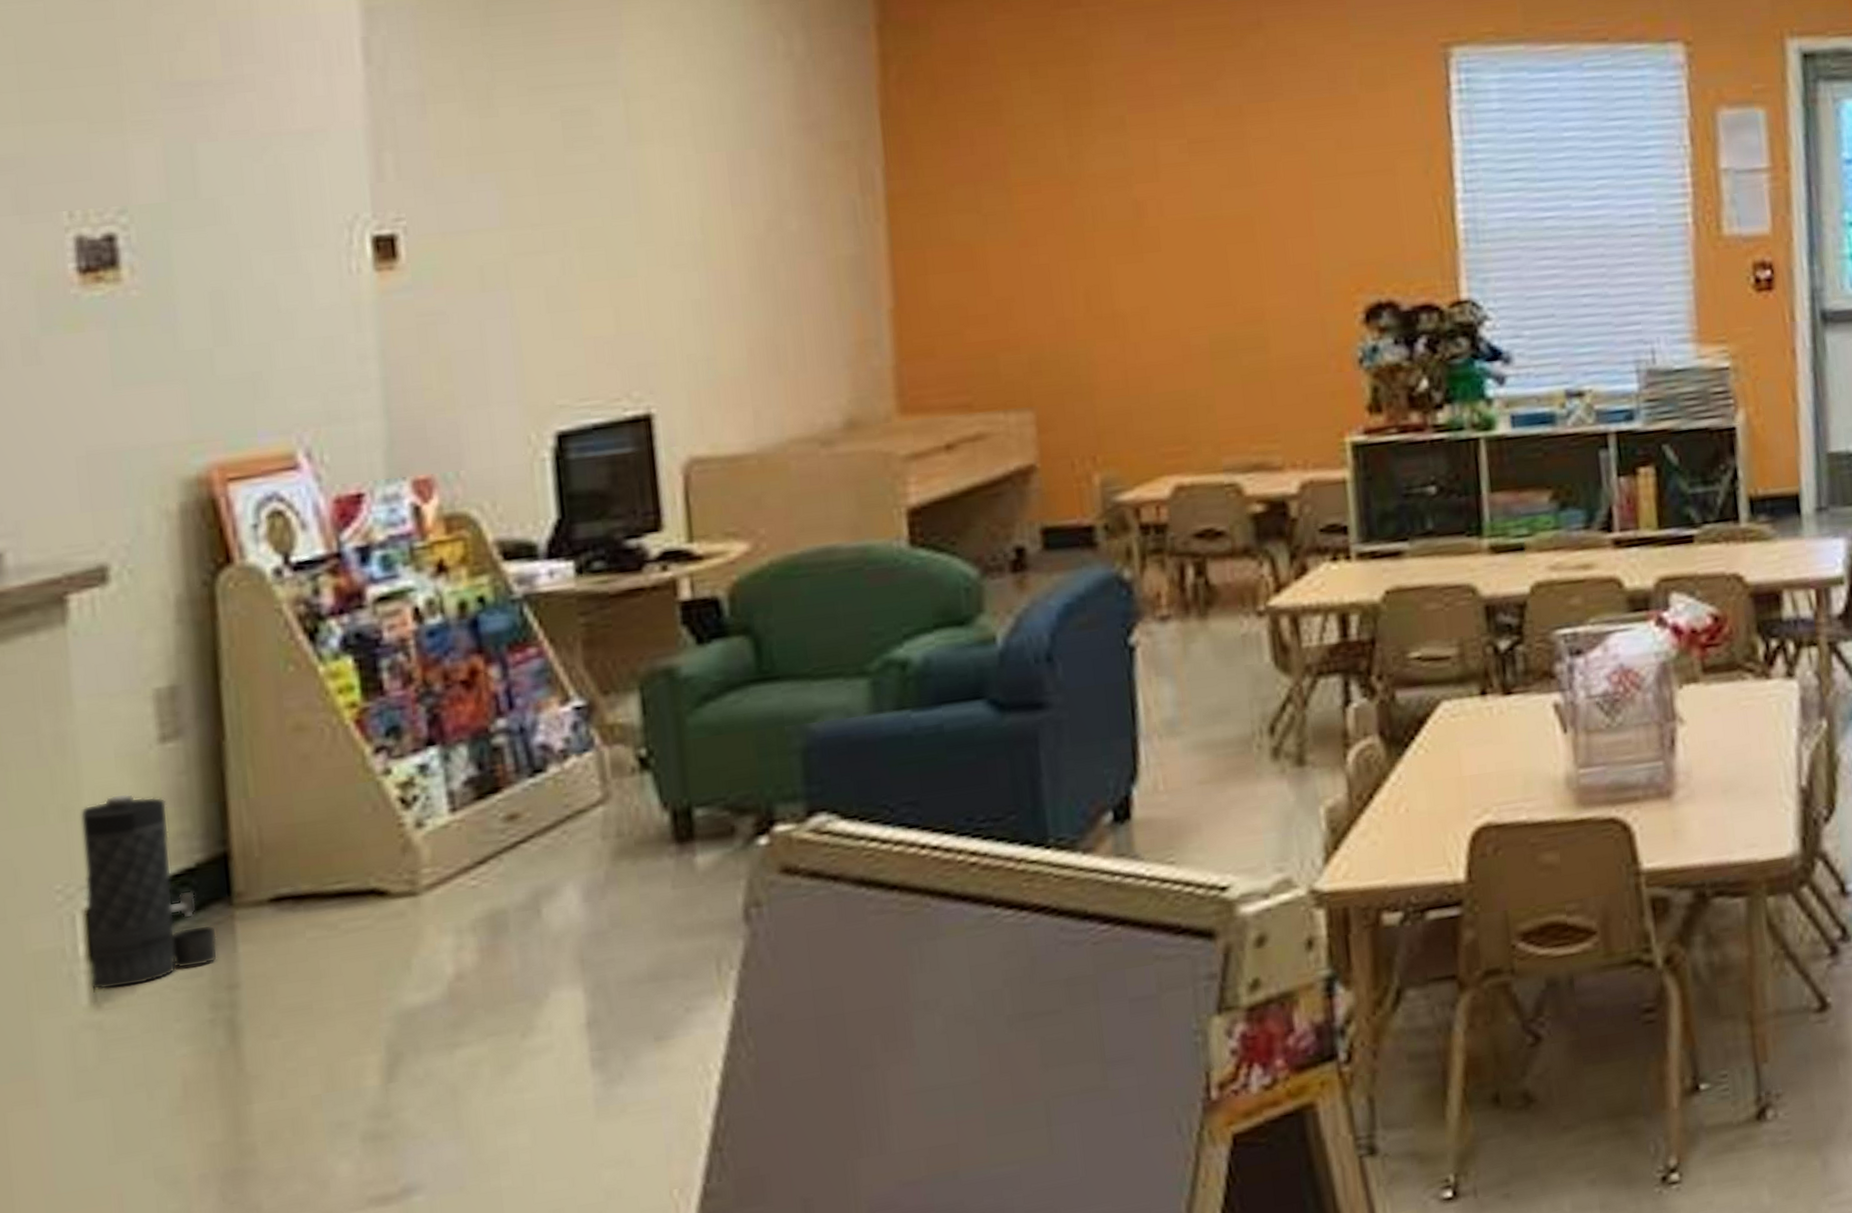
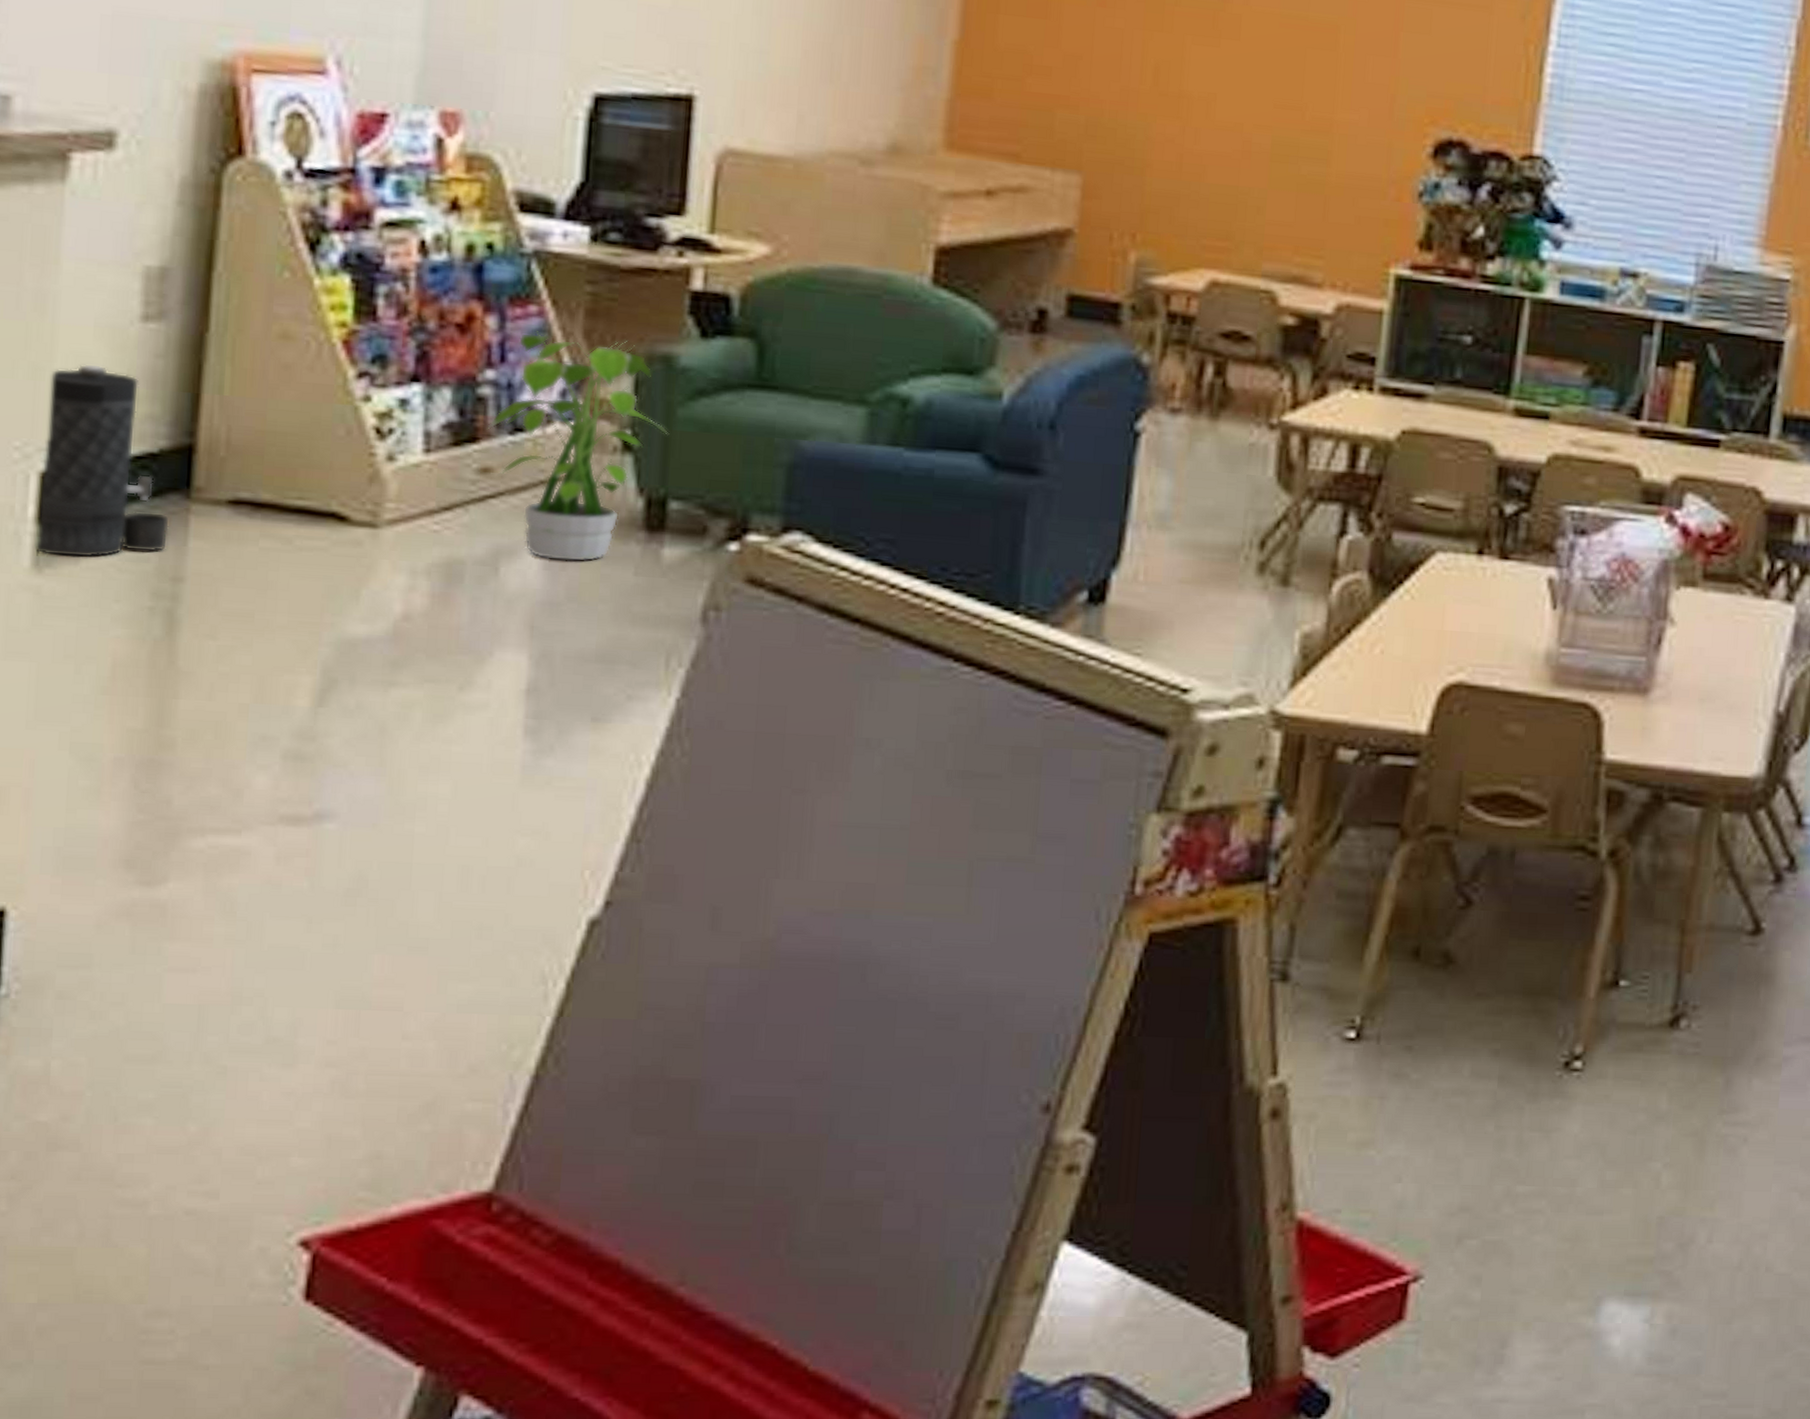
potted plant: none [506,662,683,891] -> present [487,330,669,562]

